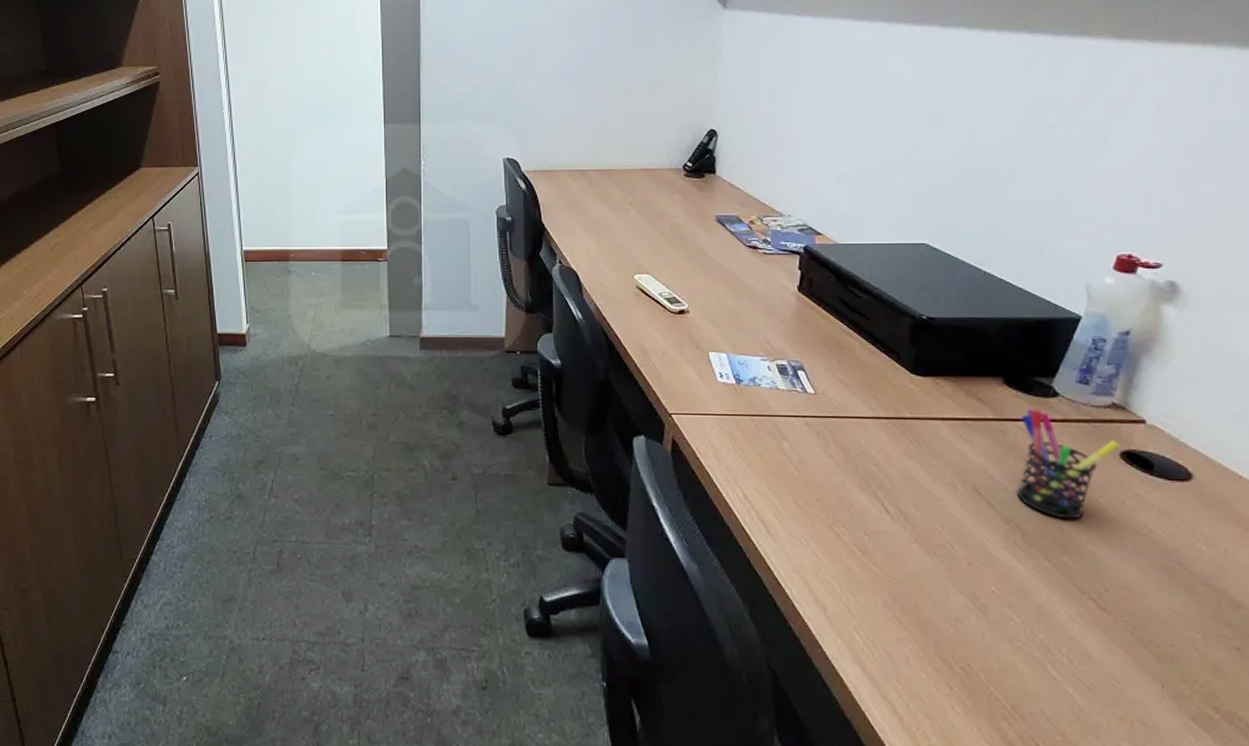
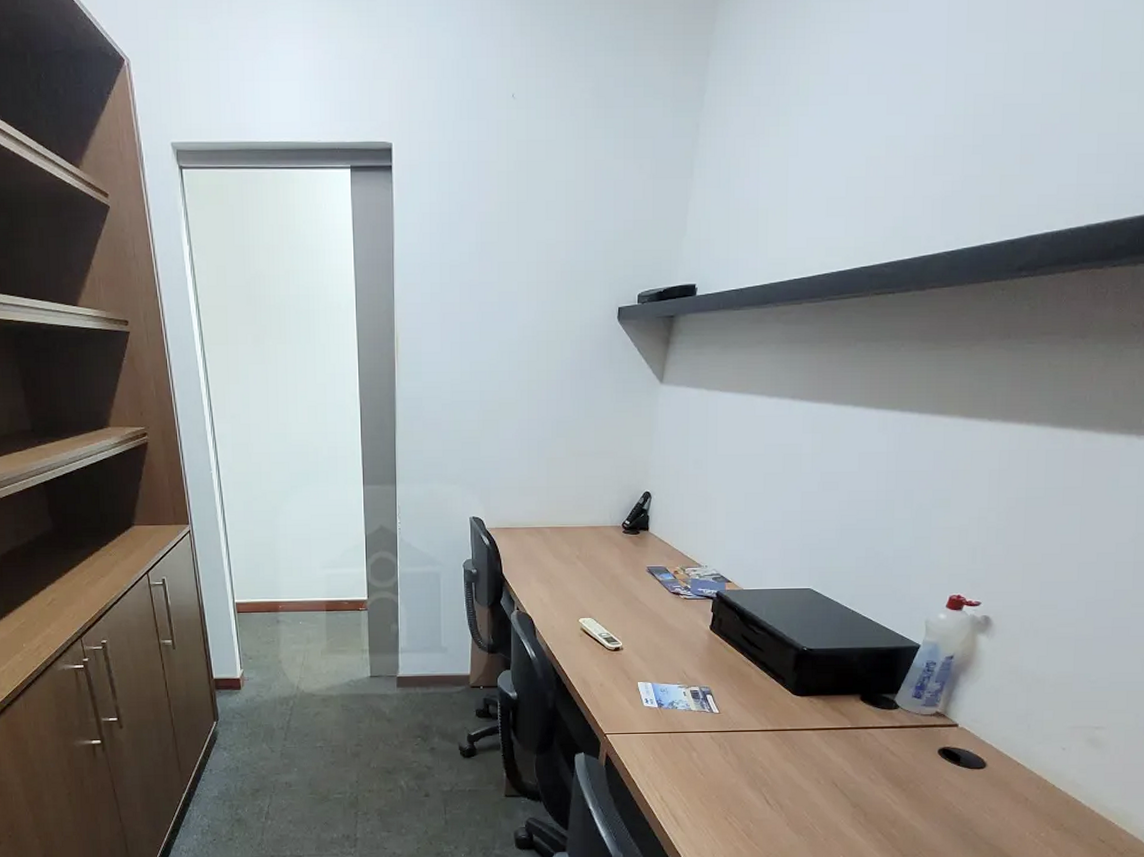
pen holder: present [1016,409,1120,520] -> none [863,718,939,802]

